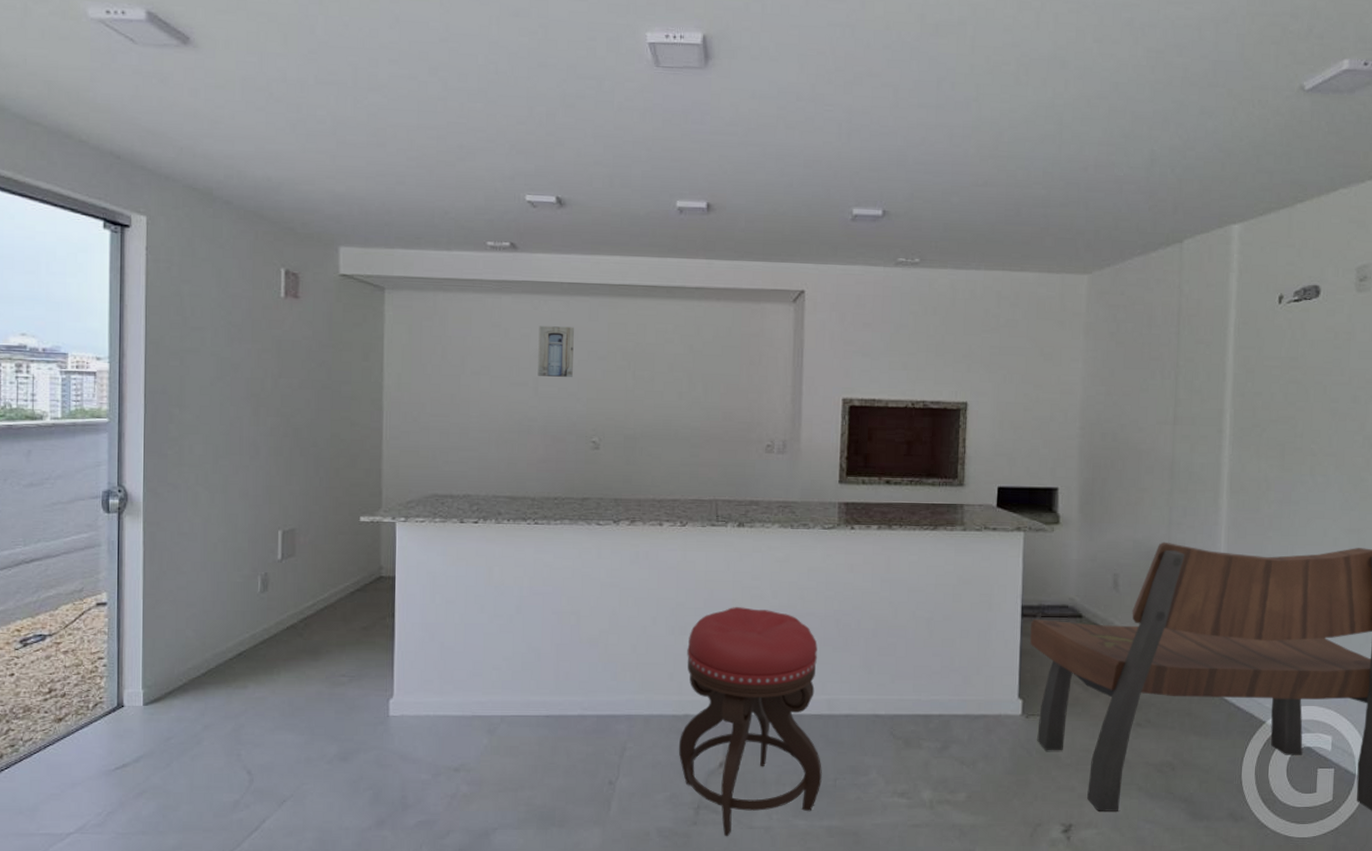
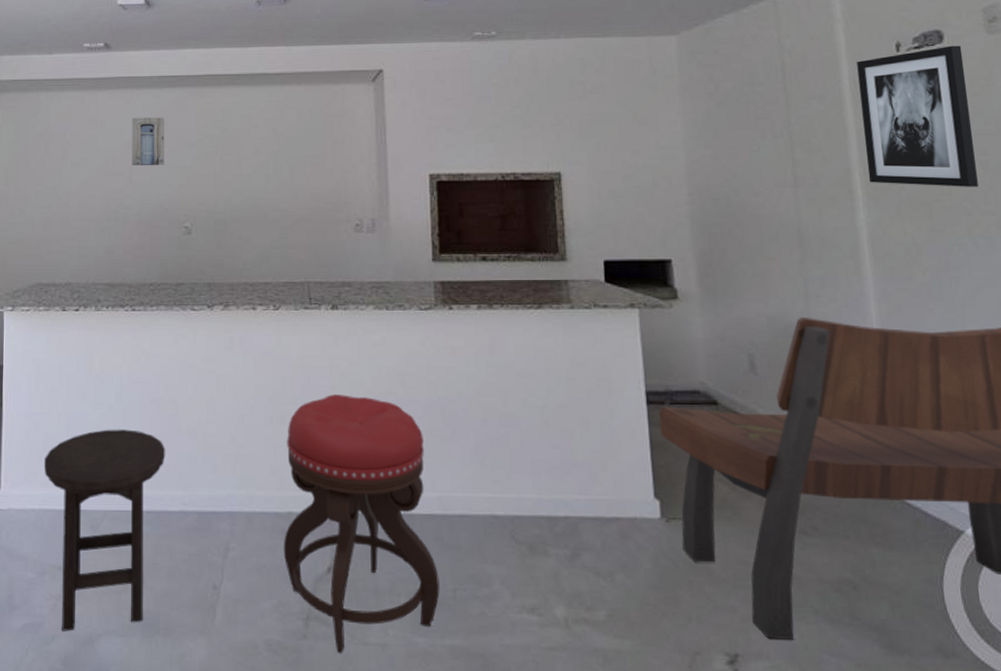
stool: none [440,639,566,826] -> present [44,429,166,631]
wall art: none [1237,300,1334,431] -> present [857,45,978,187]

